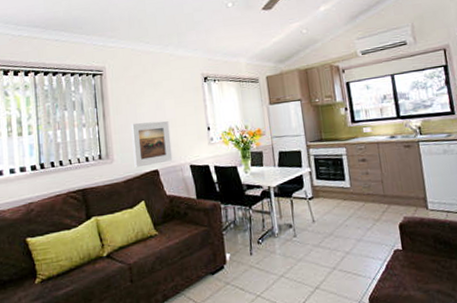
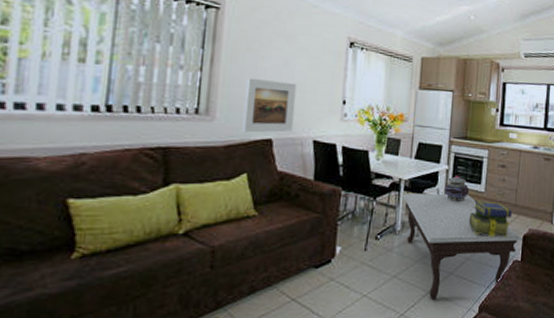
coffee table: none [275,191,399,296] -> present [403,193,522,301]
decorative container: none [311,175,335,201] -> present [444,175,469,202]
stack of books: none [340,195,385,230] -> present [469,201,512,238]

